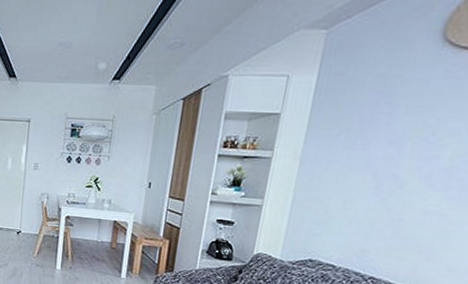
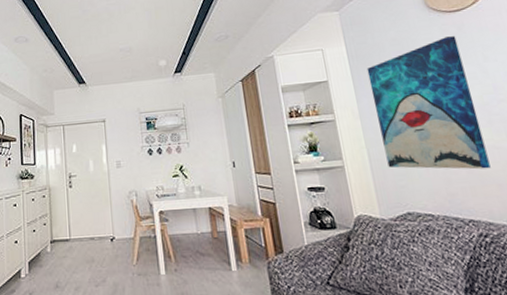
wall art: none [309,81,461,234] -> present [366,36,491,170]

